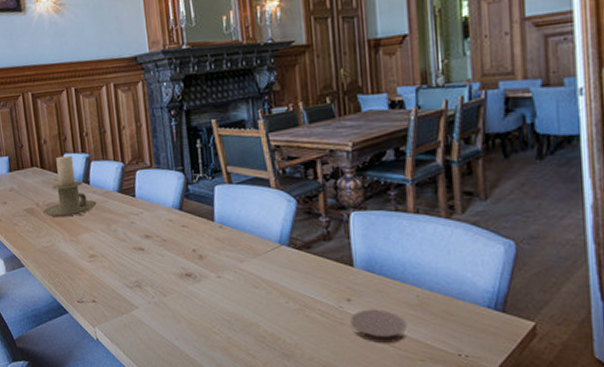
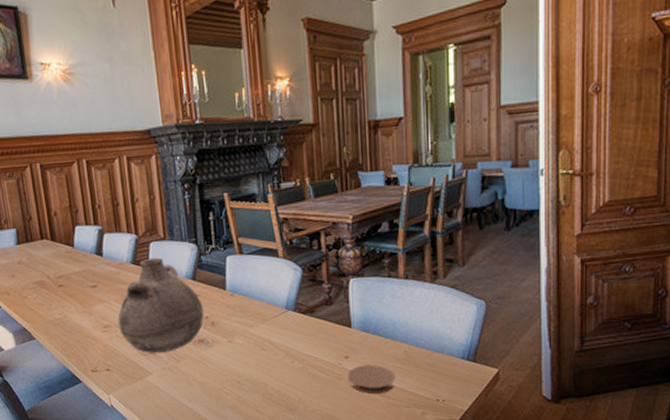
candle holder: present [43,155,97,217] -> none [54,227,111,289]
vase: none [104,186,192,285] -> present [118,257,204,353]

